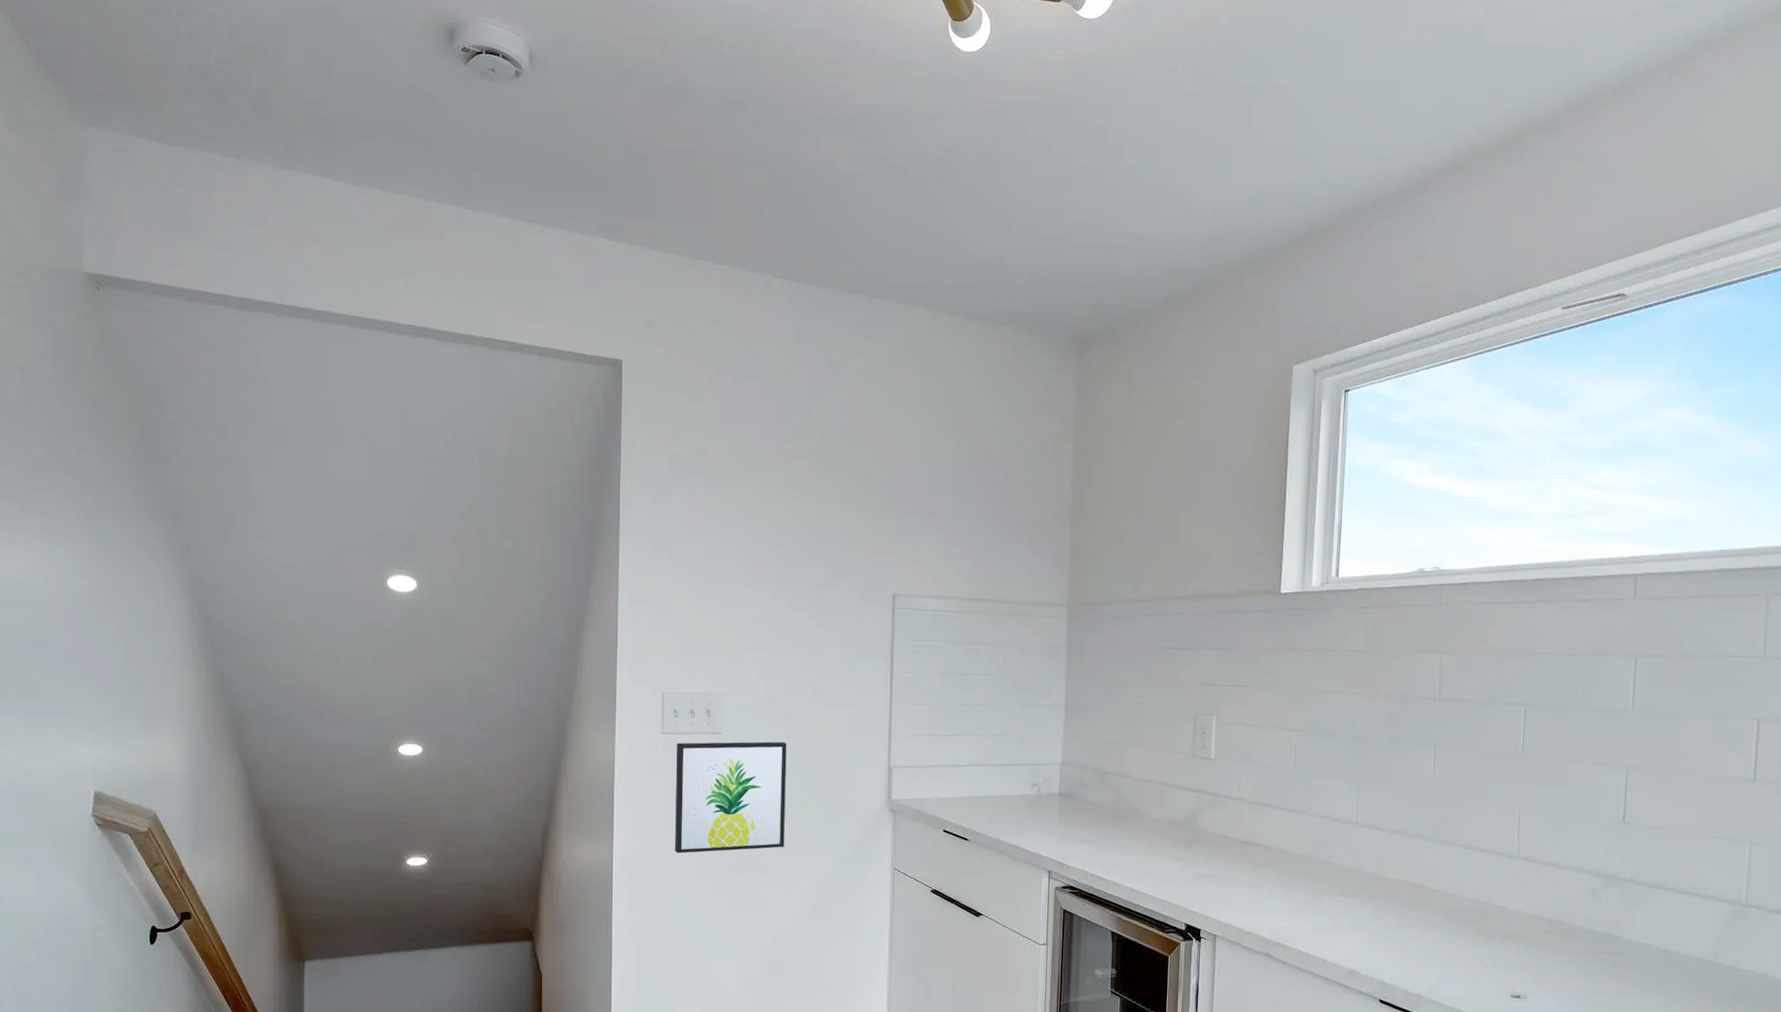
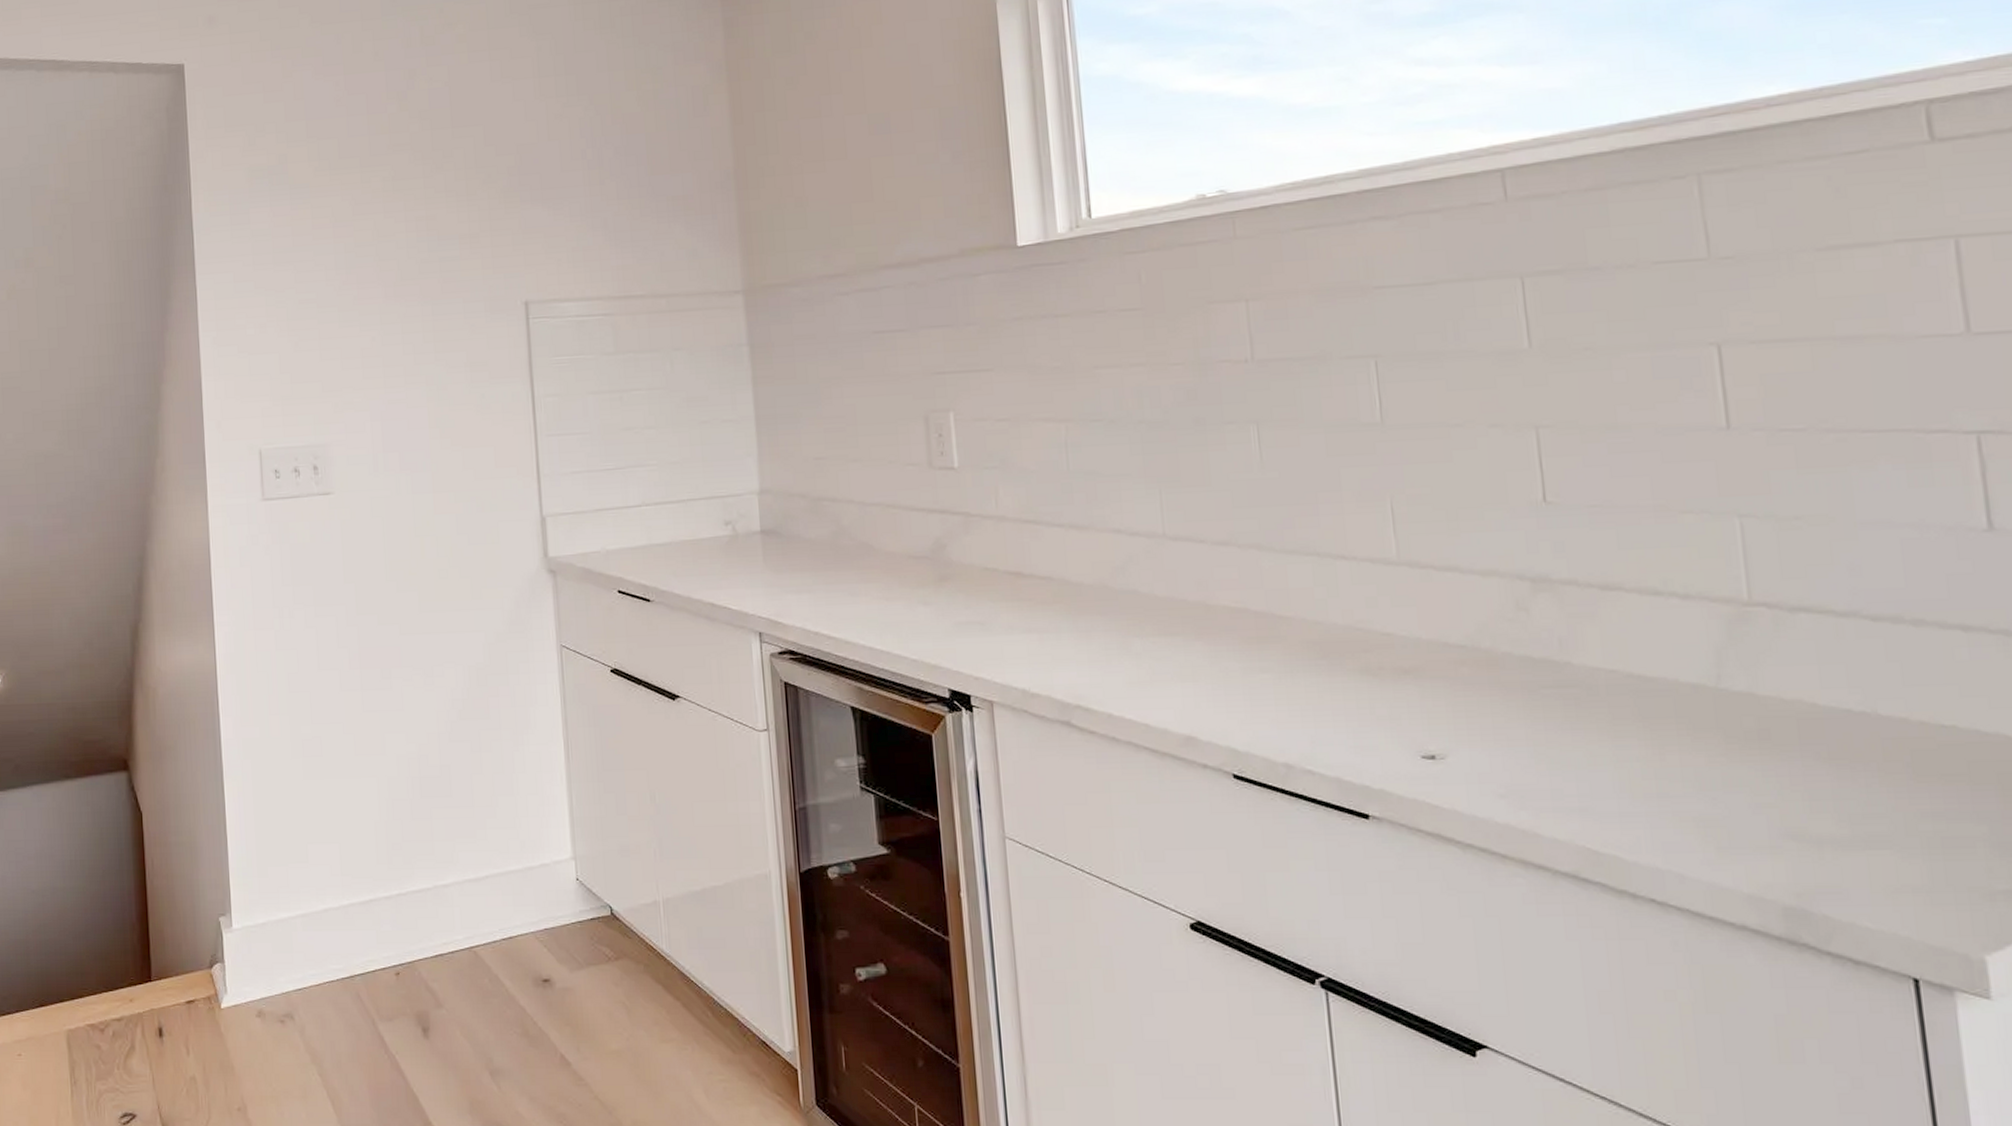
wall art: present [675,741,787,854] -> none [281,496,422,648]

